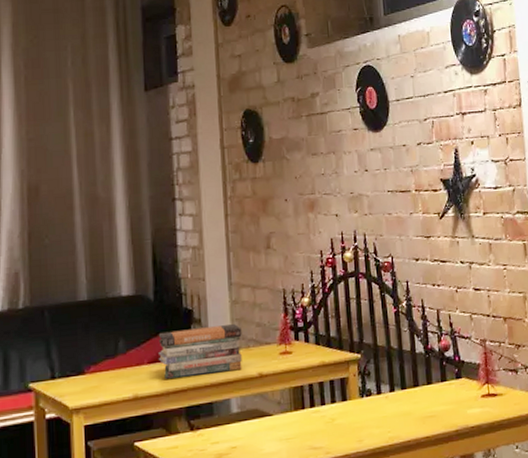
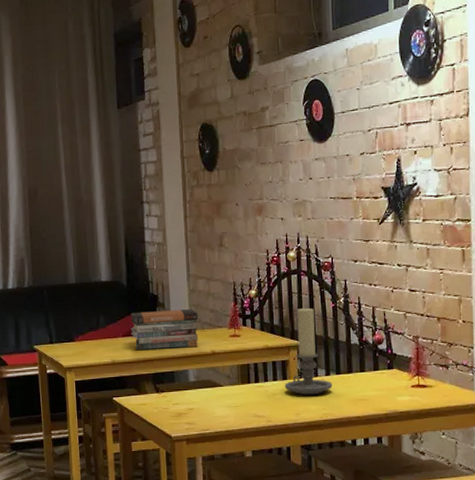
candle holder: none [344,314,398,418] -> present [284,307,333,395]

